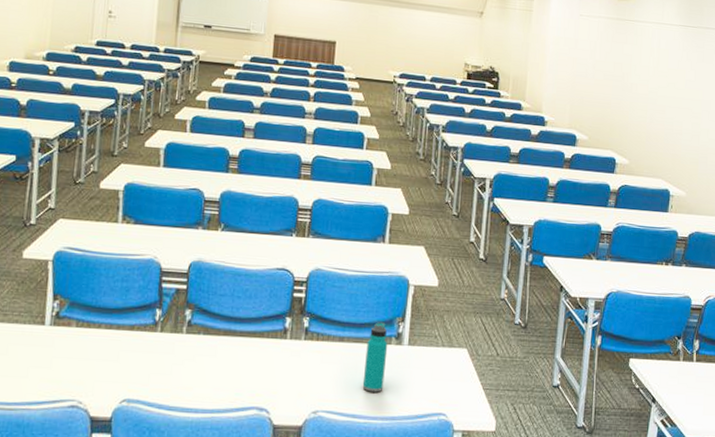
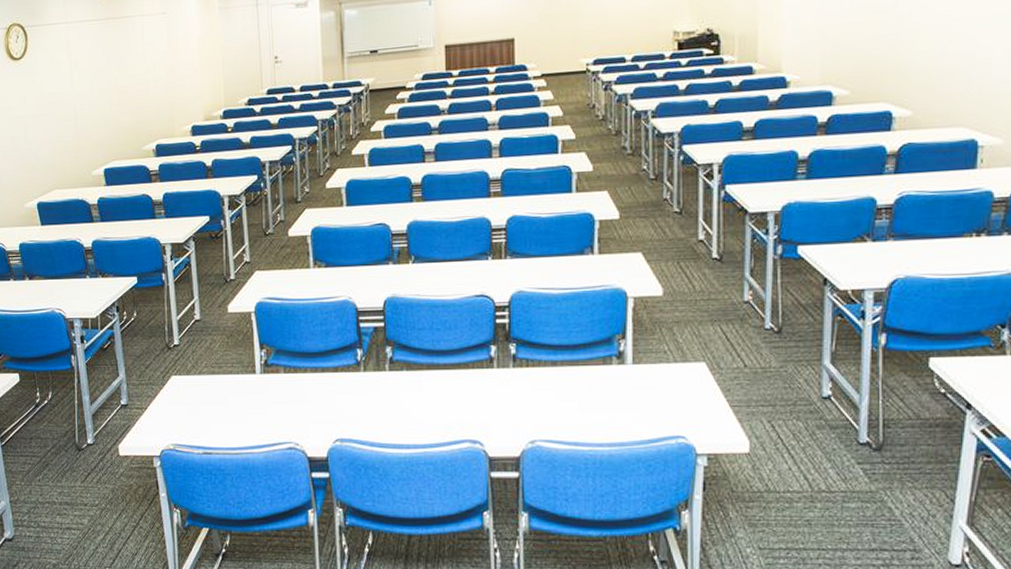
water bottle: present [362,322,388,392] -> none [583,342,609,418]

